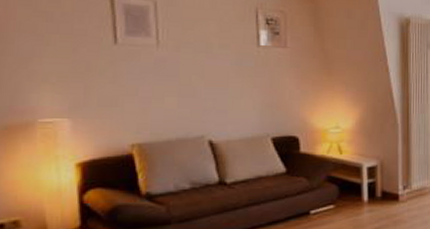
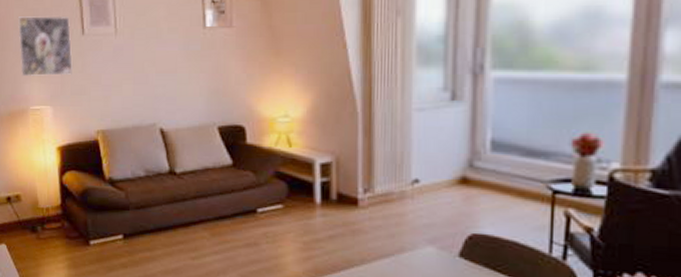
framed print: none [21,18,101,86] -> present [17,16,73,76]

